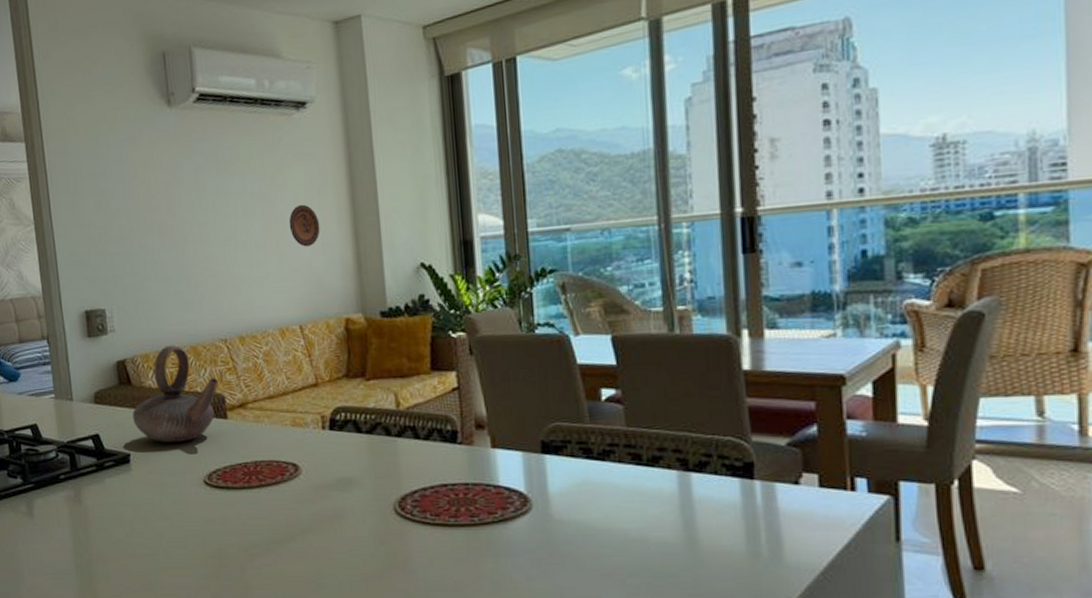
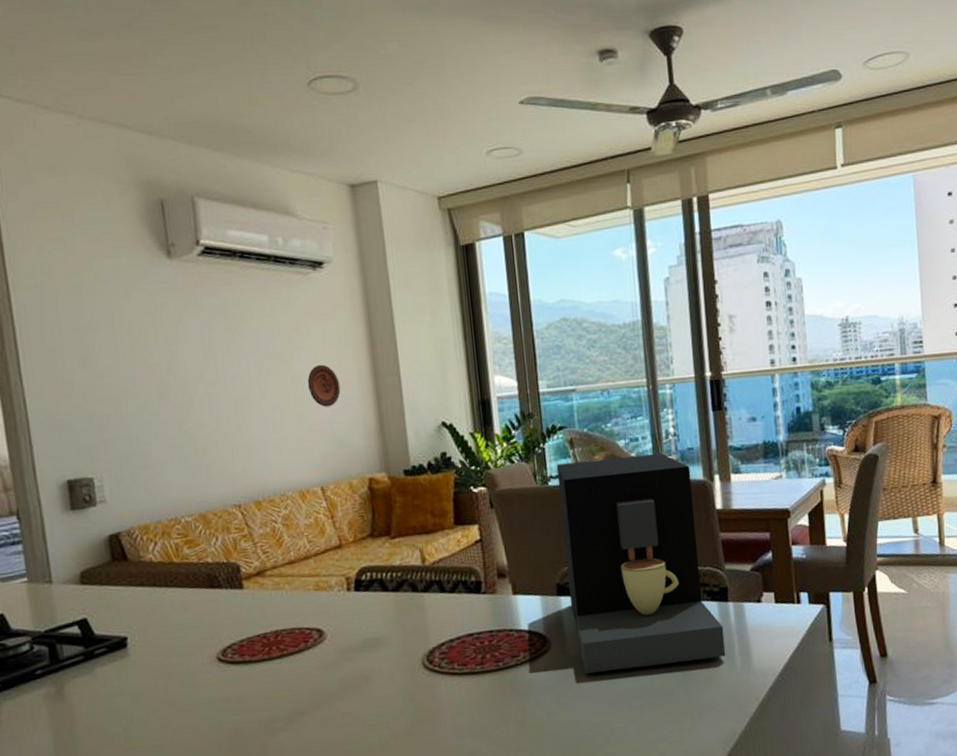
teapot: present [133,345,219,443] -> none [129,513,232,621]
coffee maker: none [545,302,748,543] -> present [556,453,726,674]

